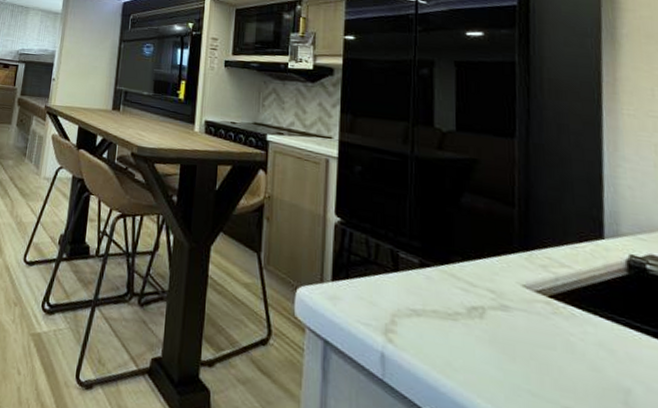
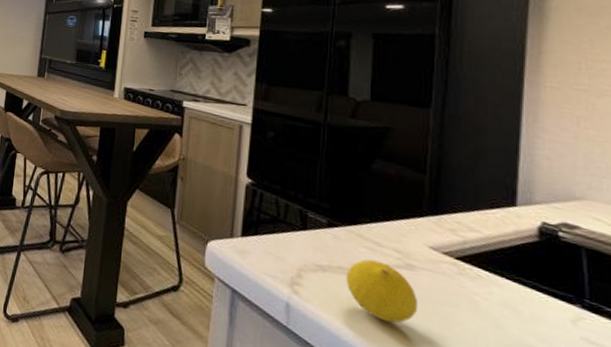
fruit: none [440,300,514,371] -> present [345,259,417,324]

